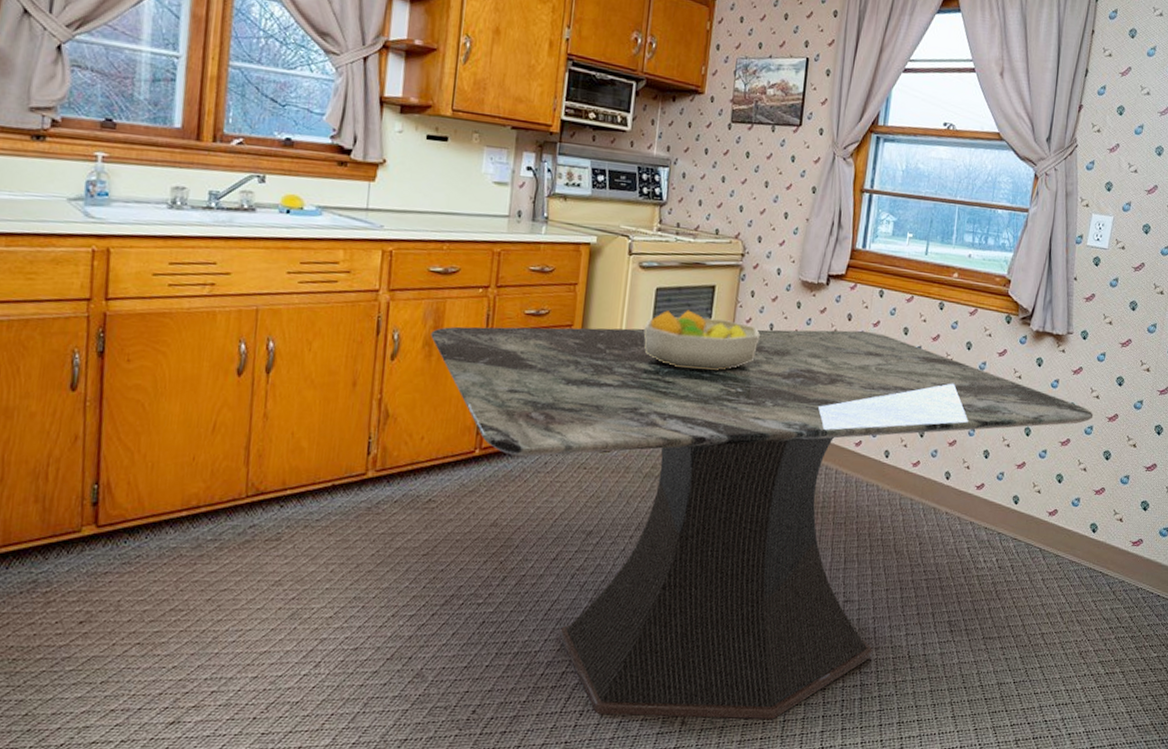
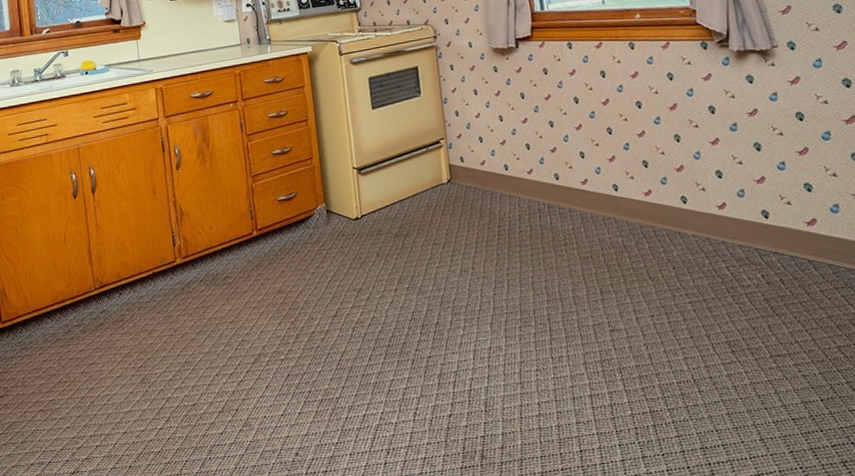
dining table: present [431,326,1094,719] -> none [202,80,827,452]
fruit bowl: present [644,310,760,371] -> none [365,90,467,140]

